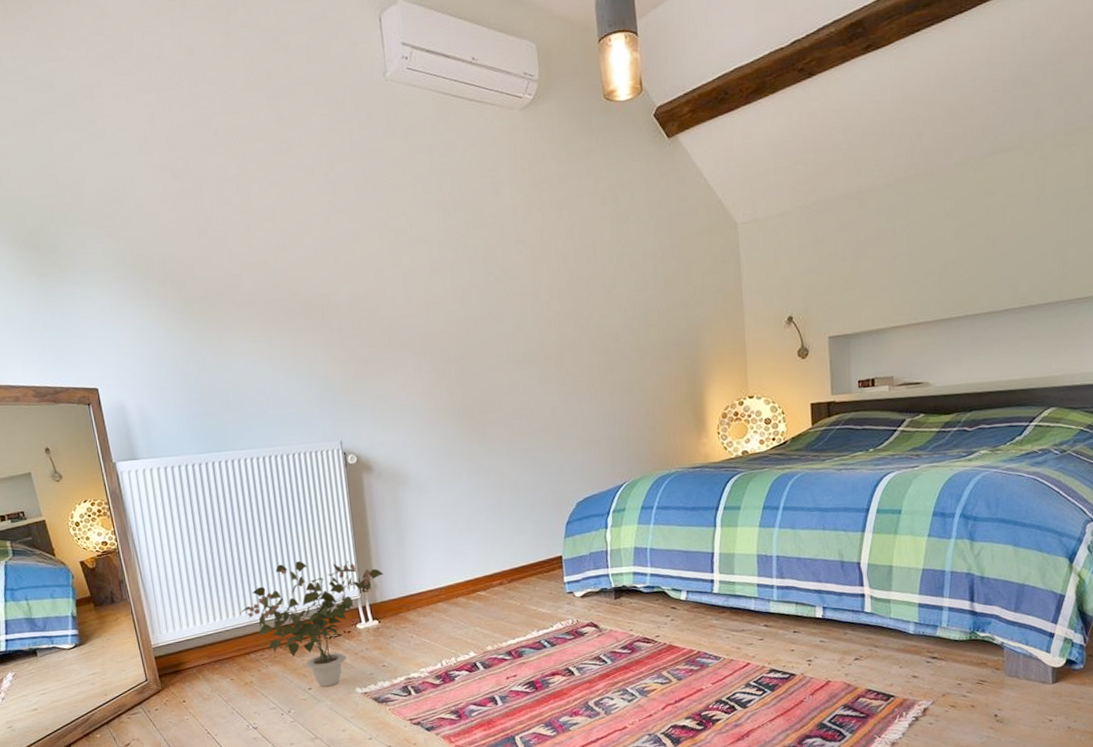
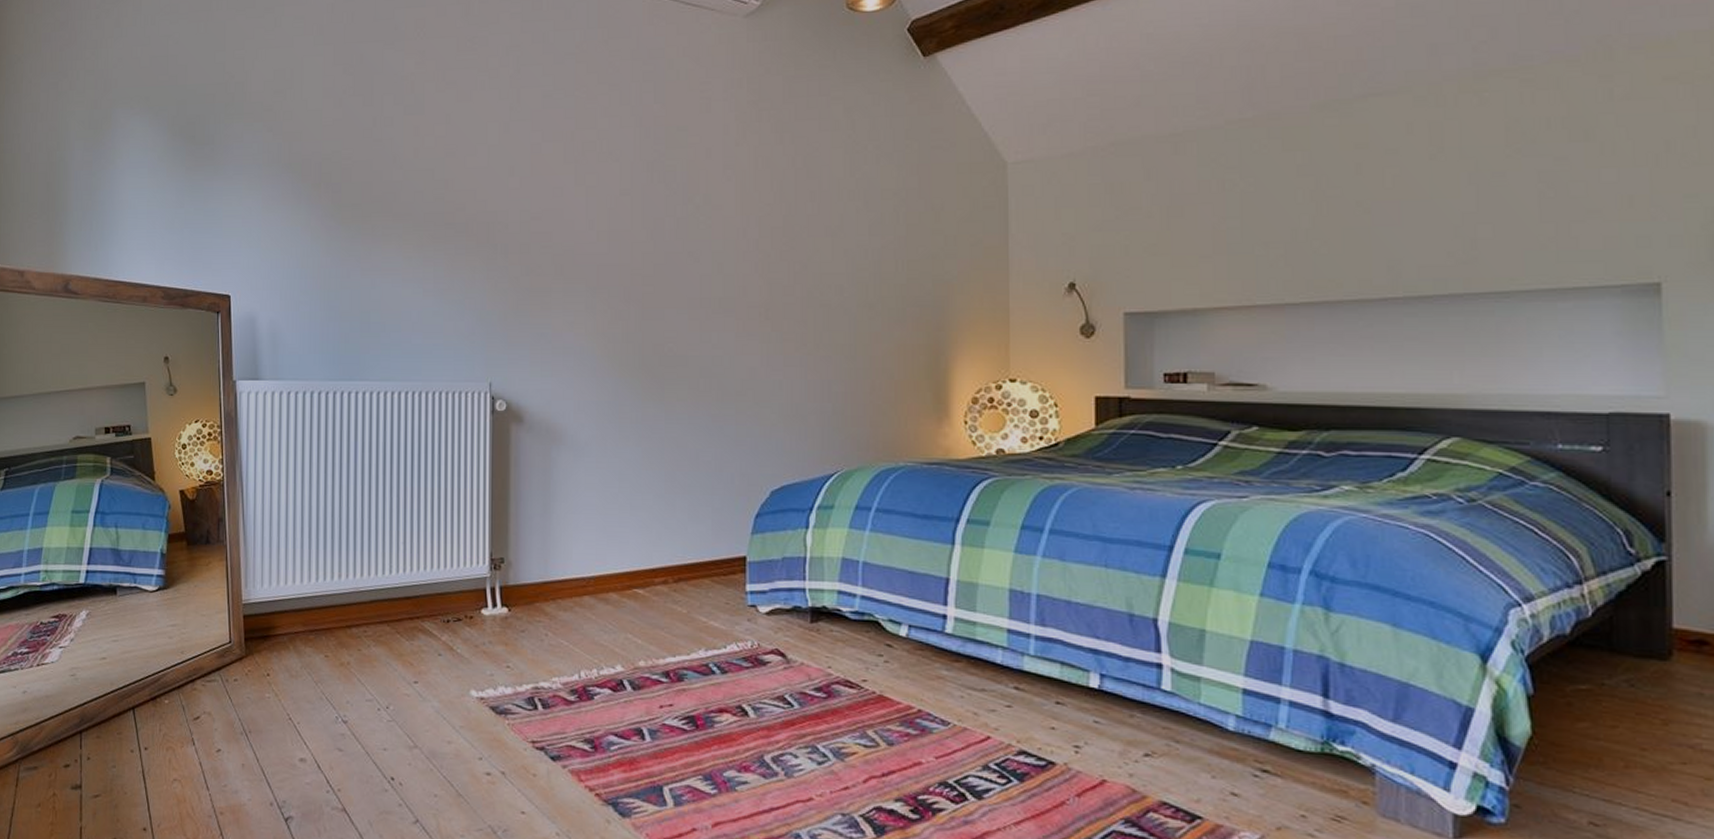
potted plant: present [239,560,384,687] -> none [346,520,521,683]

